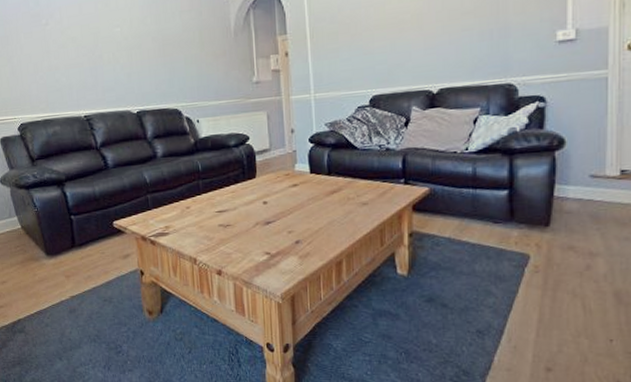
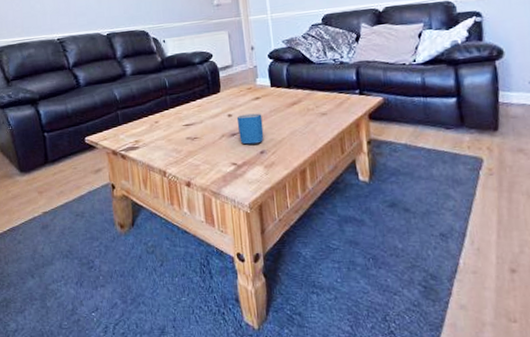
mug: none [272,201,300,234] -> present [236,113,264,145]

